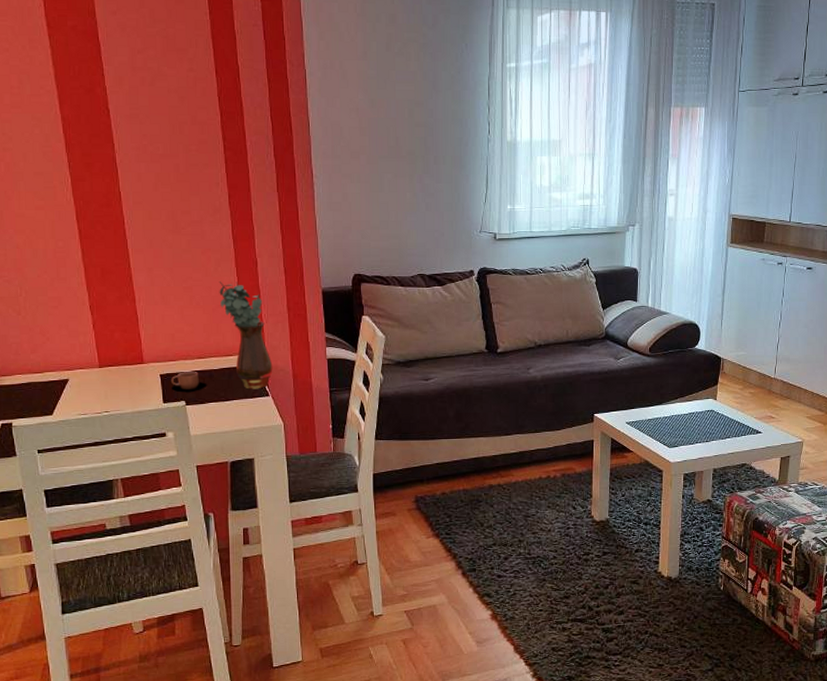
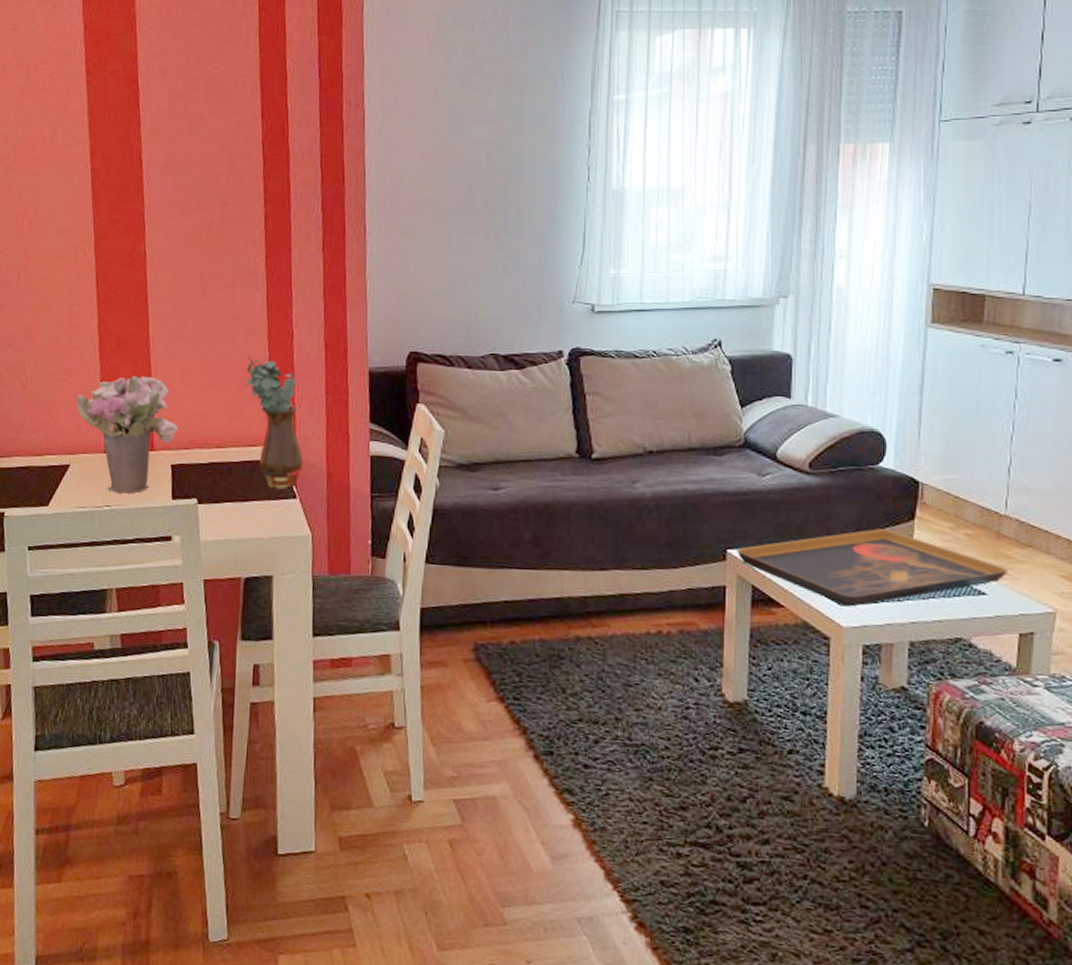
flower bouquet: none [68,301,164,401] -> present [76,375,179,494]
cup: present [171,372,207,393] -> none [183,463,224,489]
decorative tray: none [600,392,776,448] -> present [736,529,1009,607]

